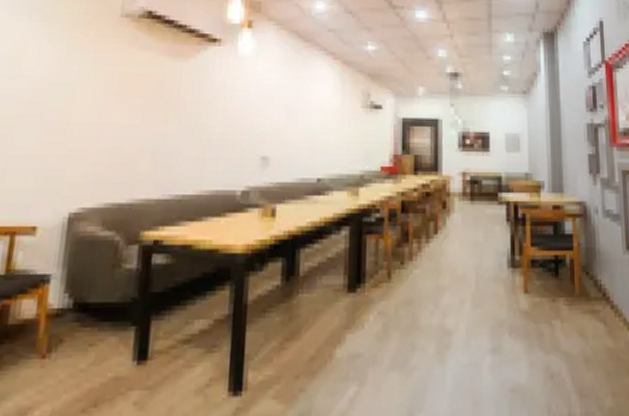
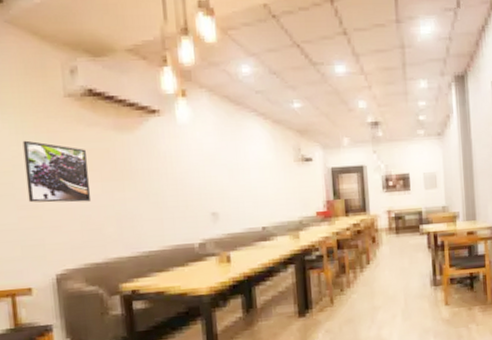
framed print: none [56,58,132,132] -> present [23,140,92,203]

